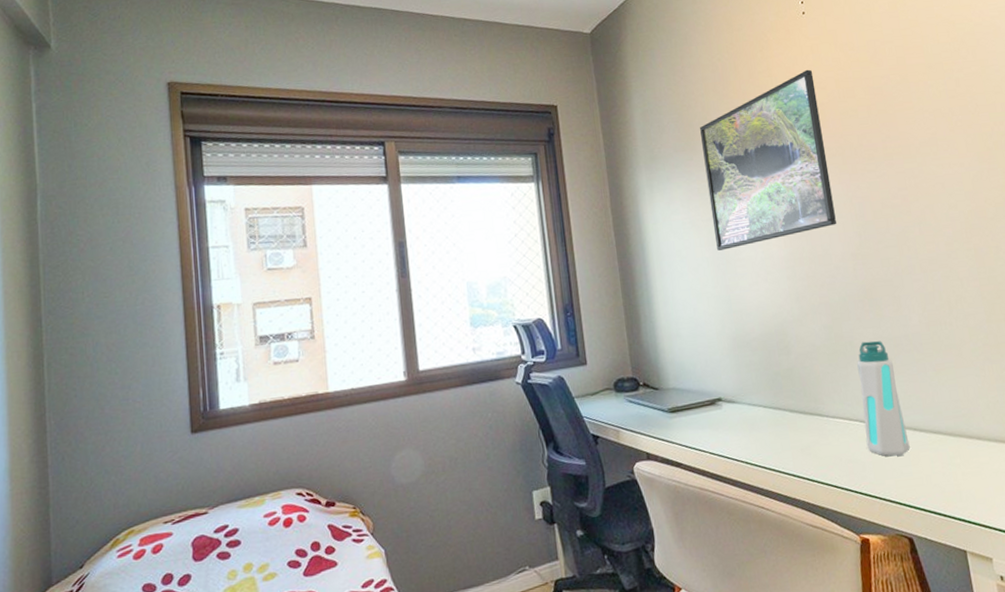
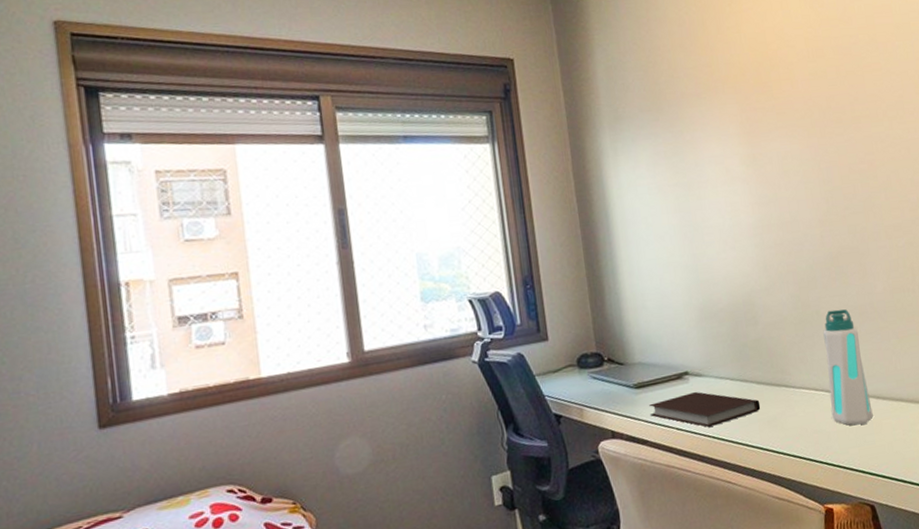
notebook: none [683,417,794,453] -> present [649,391,761,427]
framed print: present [700,69,837,251] -> none [666,26,805,218]

